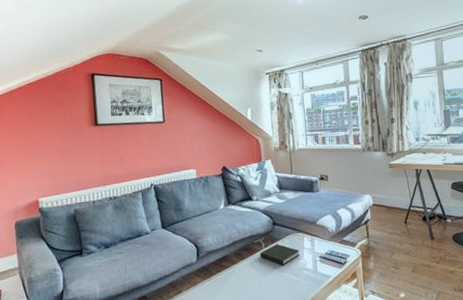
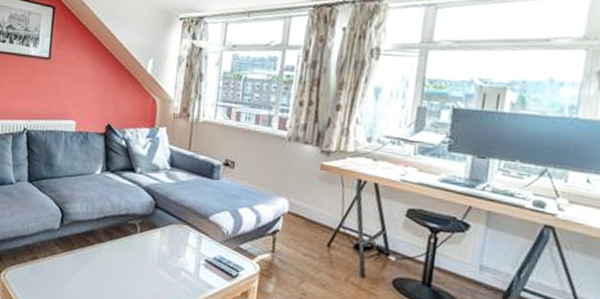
book: present [260,244,300,266] -> none [132,231,182,259]

